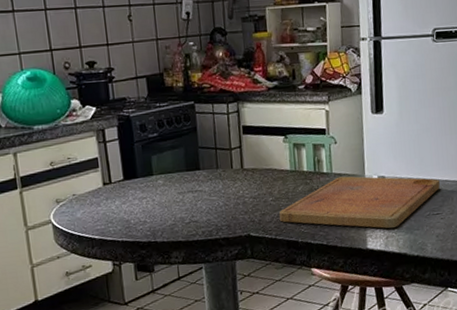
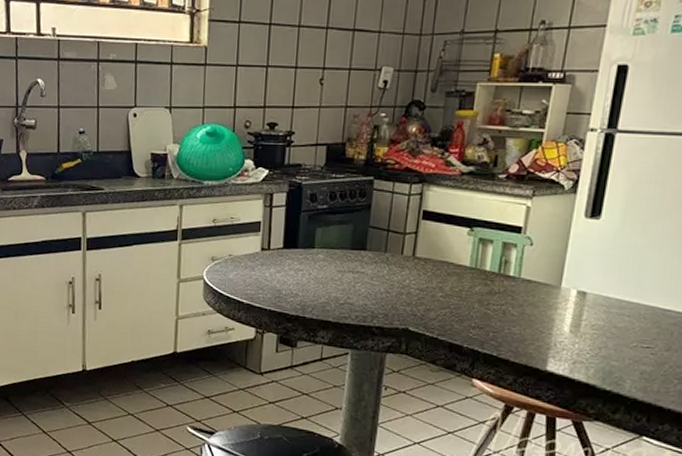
cutting board: present [279,176,440,229] -> none [445,283,659,354]

